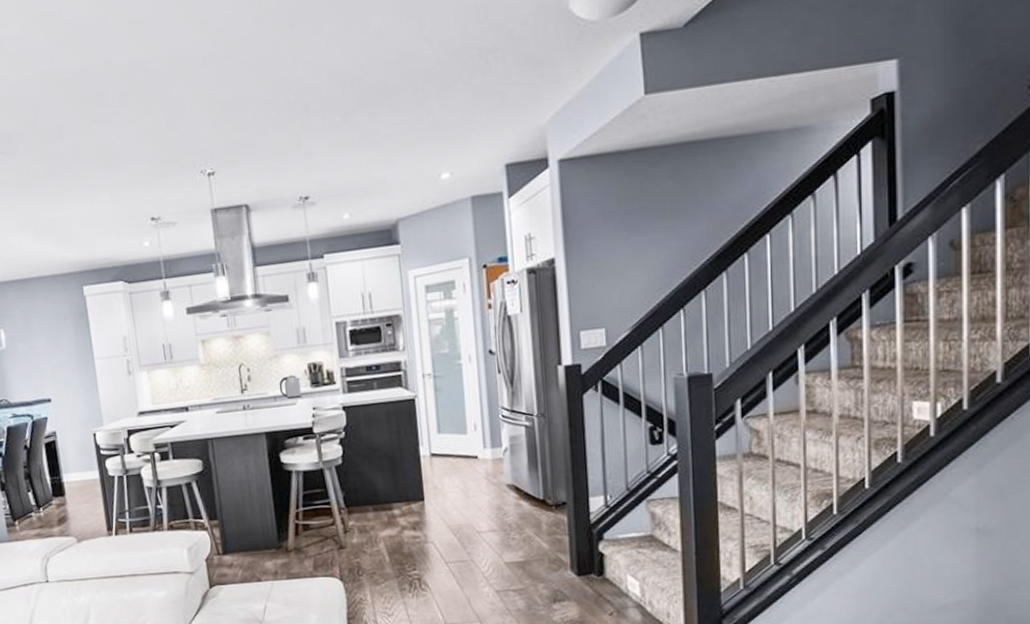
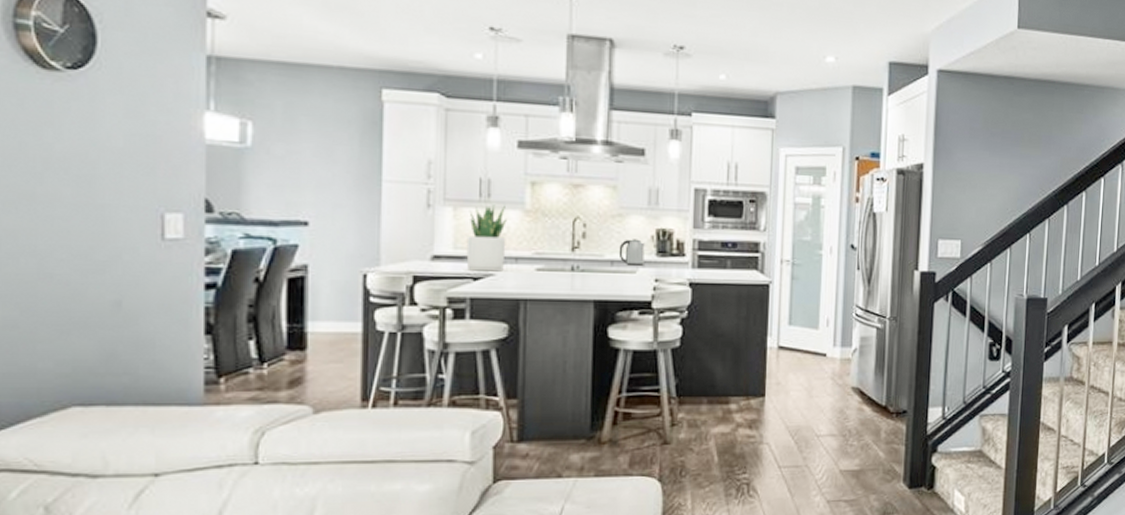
planter: none [160,363,192,421] -> present [466,204,507,272]

